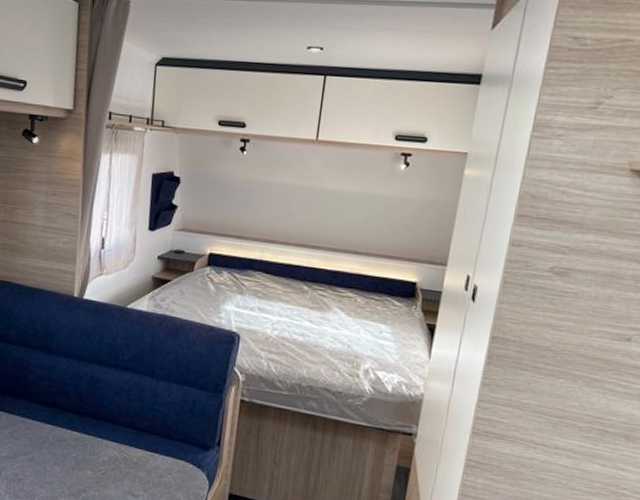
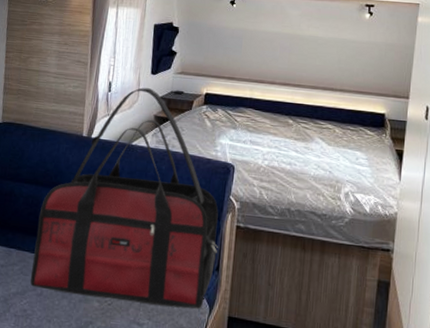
duffel bag: none [21,245,221,484] -> present [30,87,219,309]

